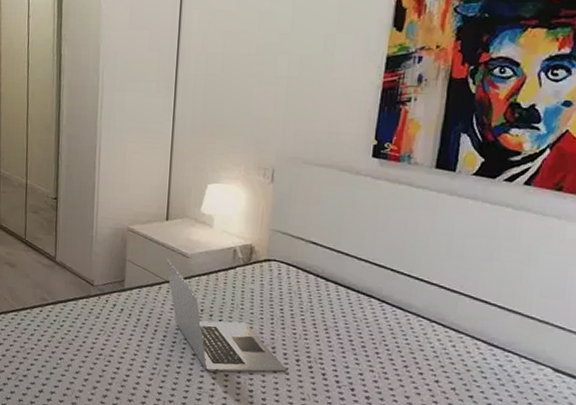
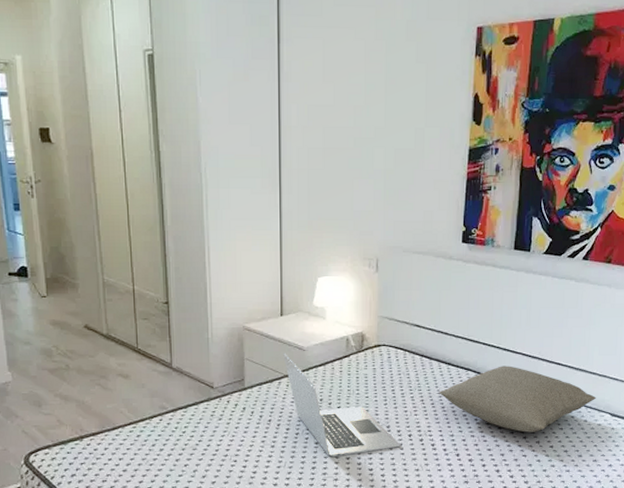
pillow: none [334,296,534,377] -> present [439,365,596,433]

